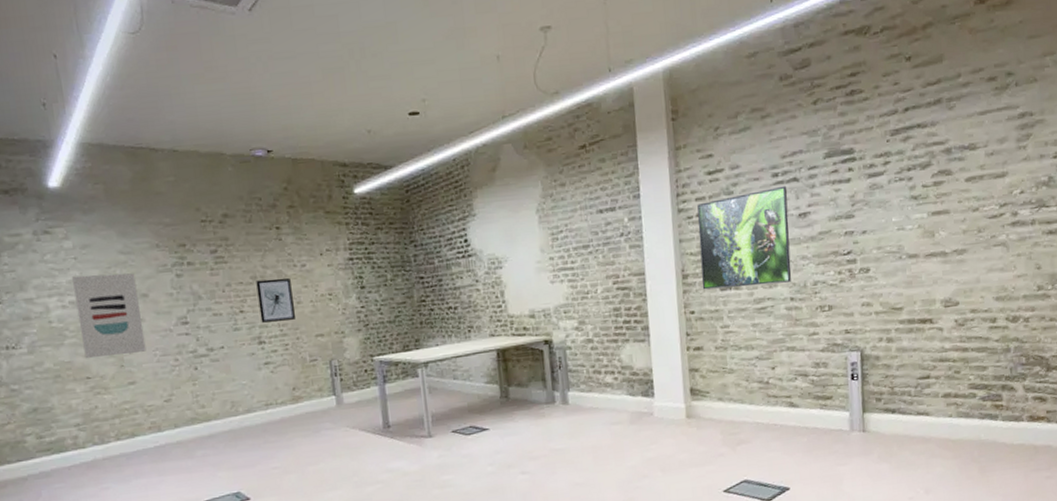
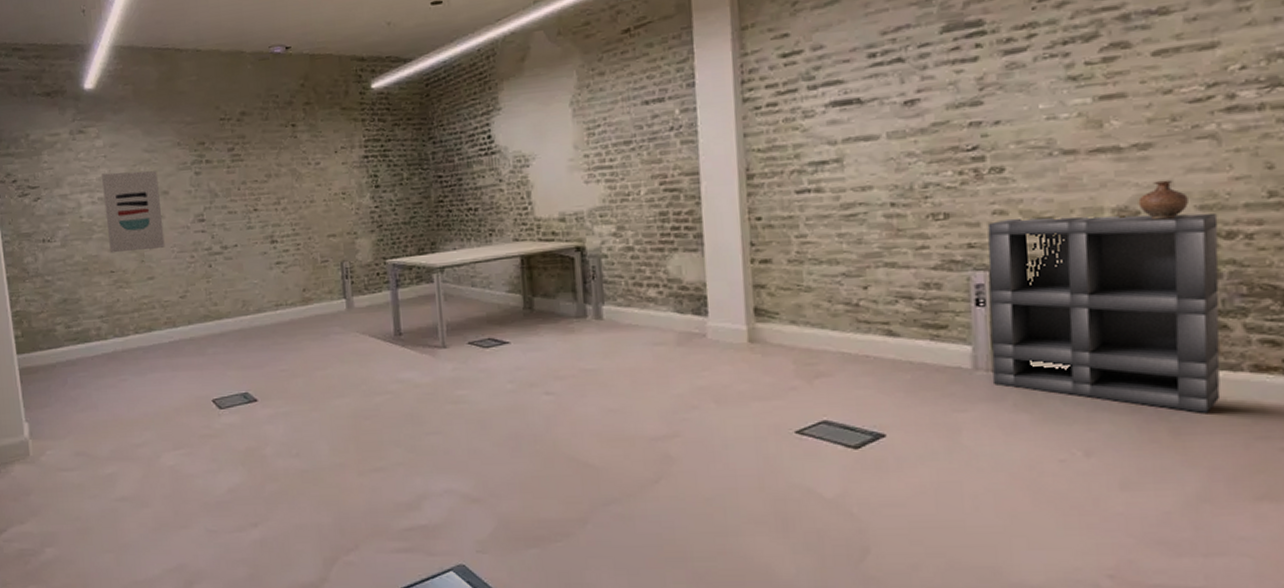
wall art: present [256,278,296,323] -> none [270,176,309,222]
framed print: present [697,185,792,290] -> none [767,67,893,193]
shelving unit: none [858,302,1010,455] -> present [987,213,1221,413]
ceramic jug: none [957,277,989,309] -> present [1138,179,1188,220]

